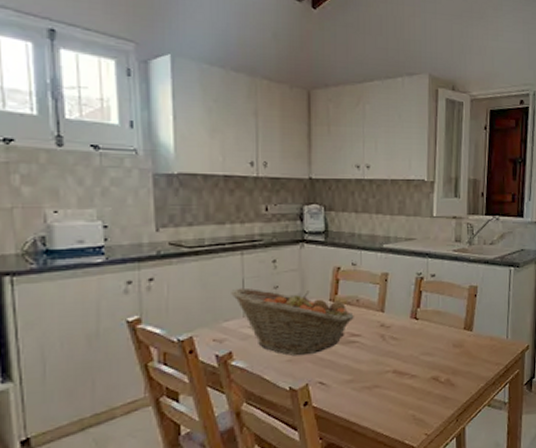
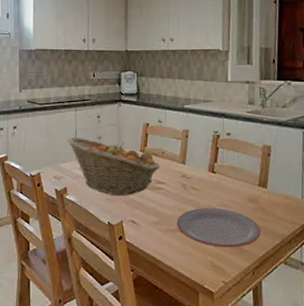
plate: none [374,357,465,399] -> present [177,208,261,248]

